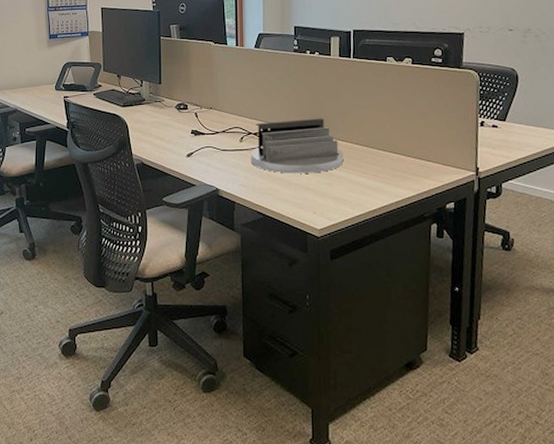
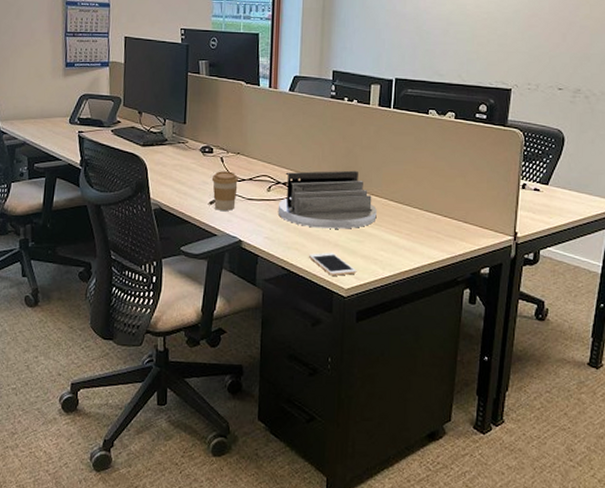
coffee cup: none [187,125,213,162] -> present [211,171,239,211]
cell phone: none [281,195,329,217] -> present [308,252,357,276]

